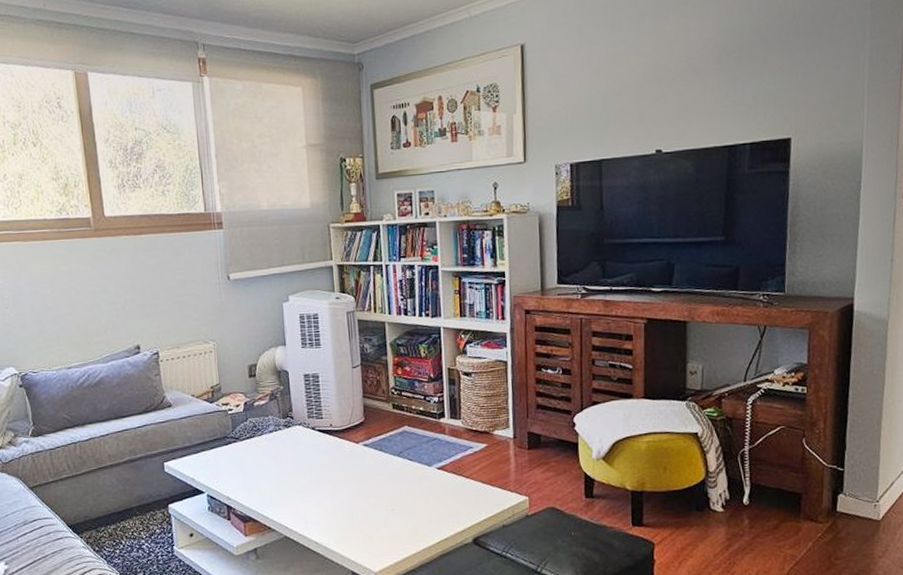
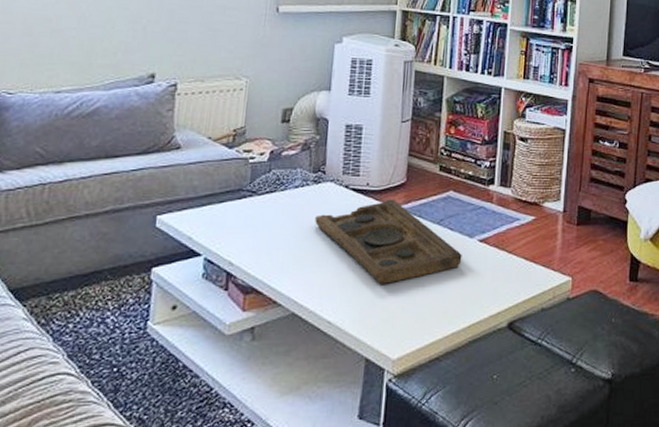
decorative tray: none [291,437,424,510] -> present [315,199,462,284]

